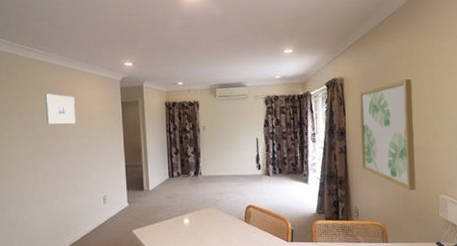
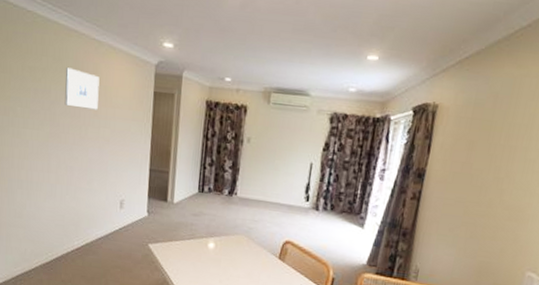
wall art: present [359,79,416,191] -> none [435,118,530,261]

